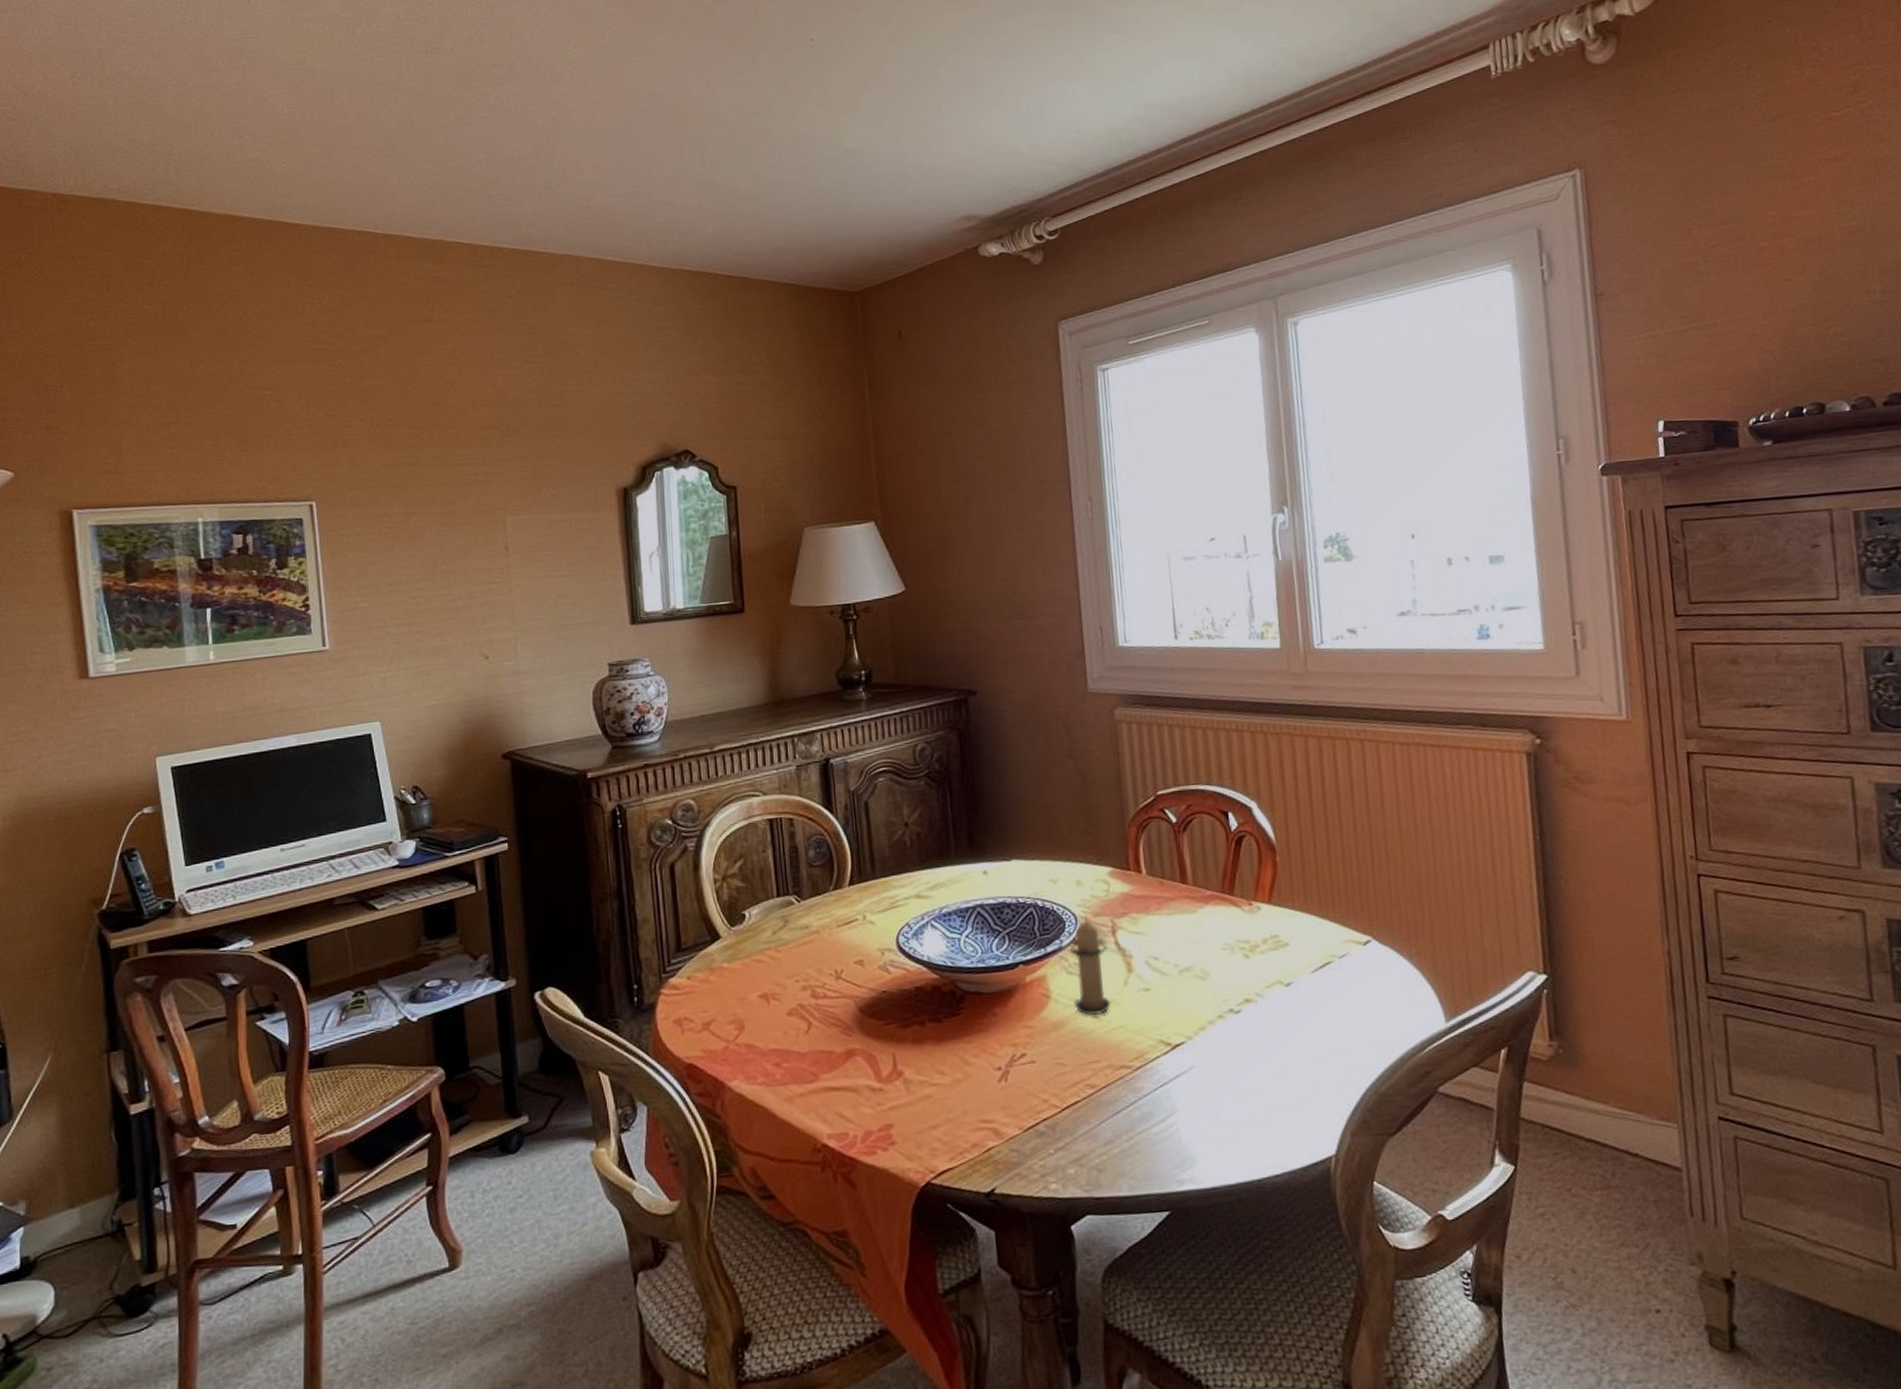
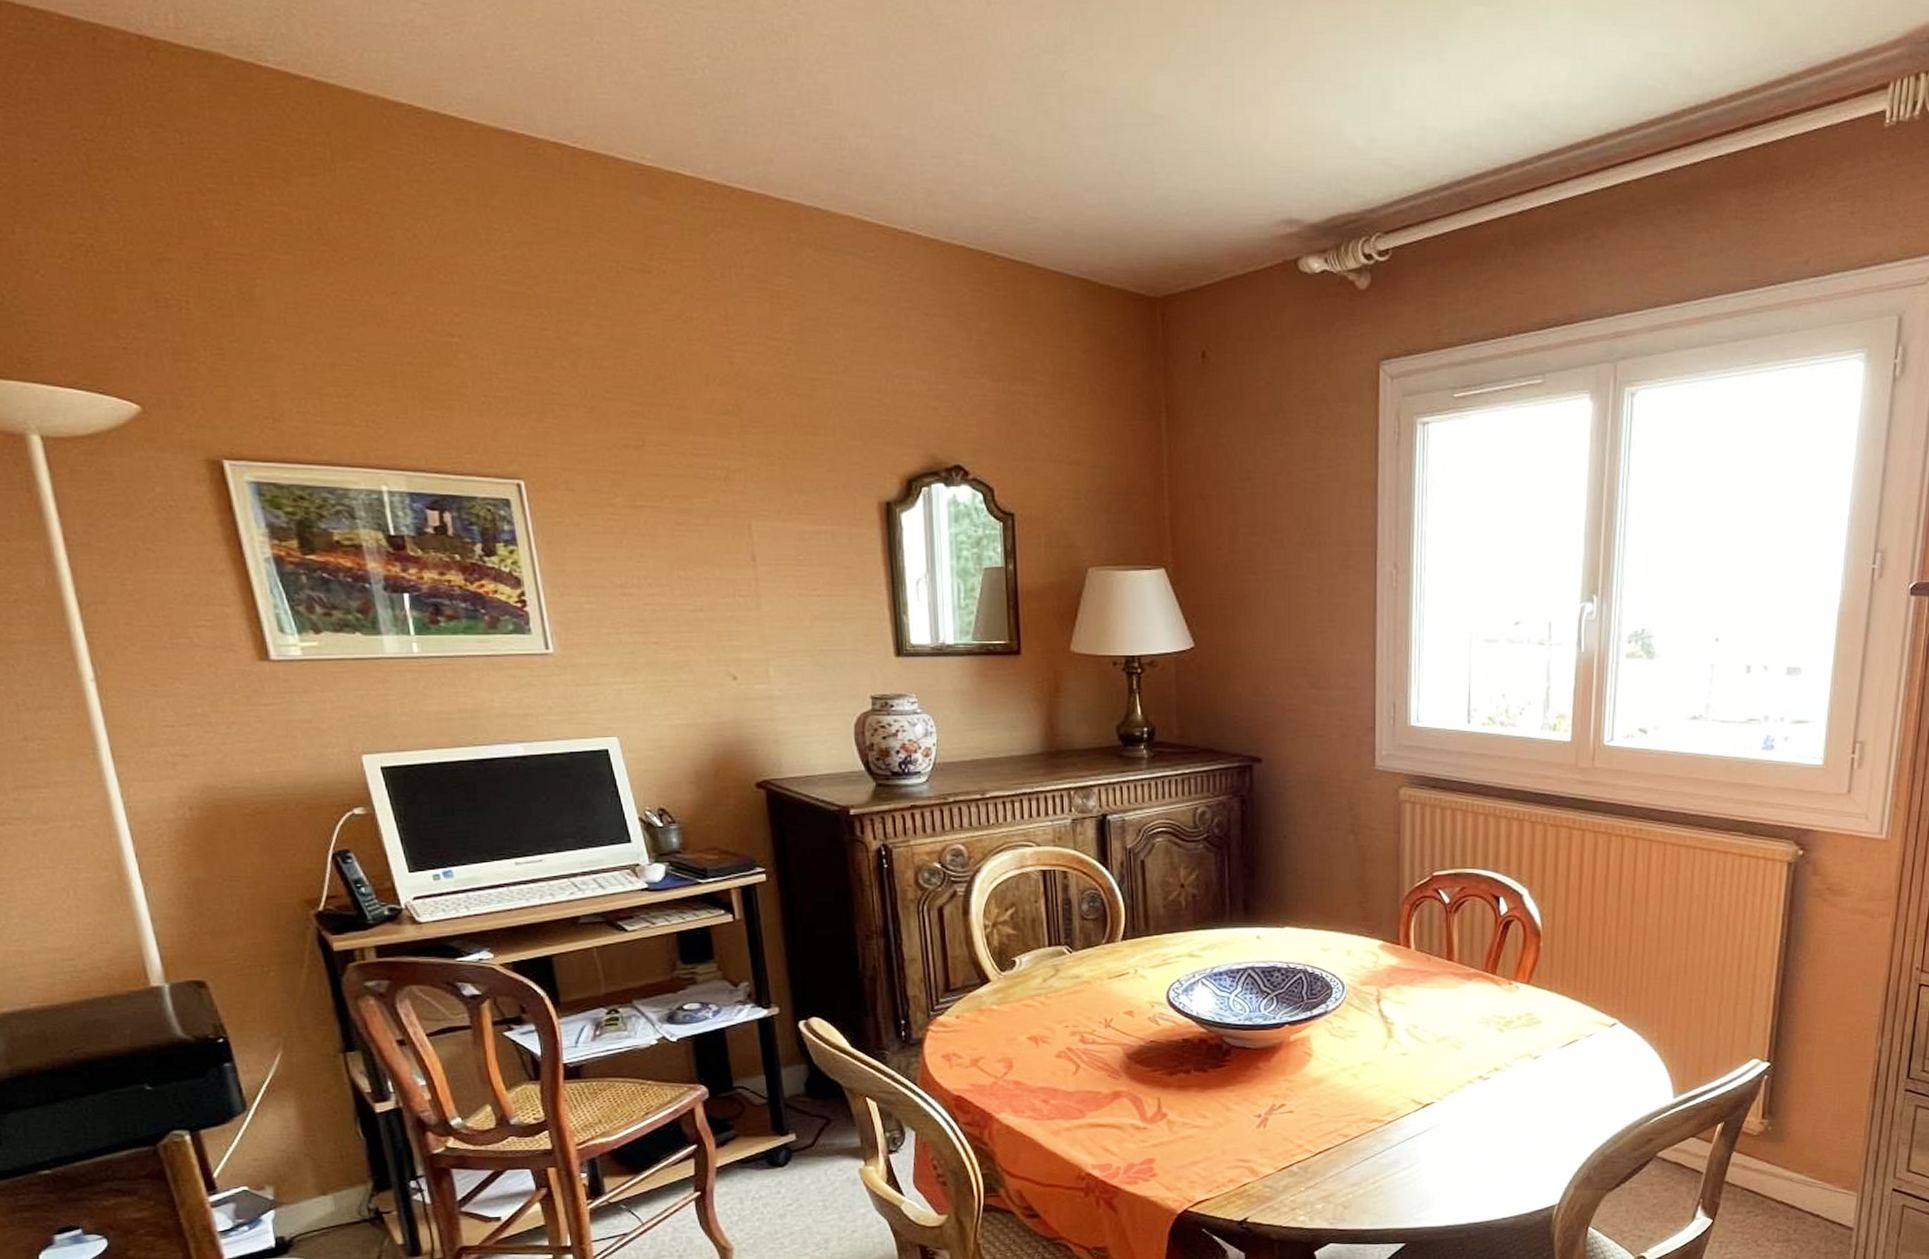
candle: present [1069,915,1111,1016] -> none [1334,984,1372,1075]

